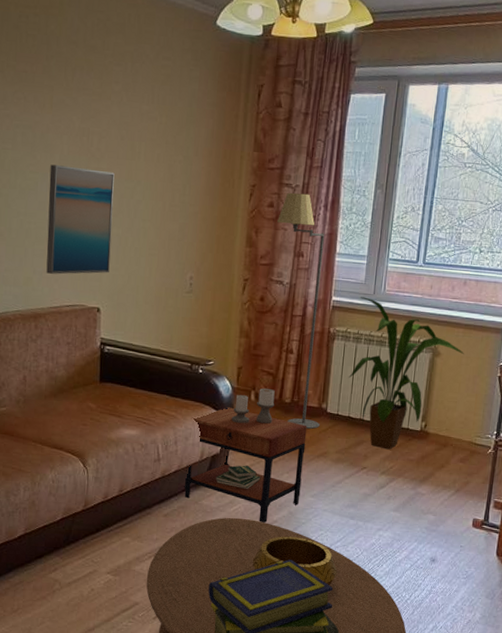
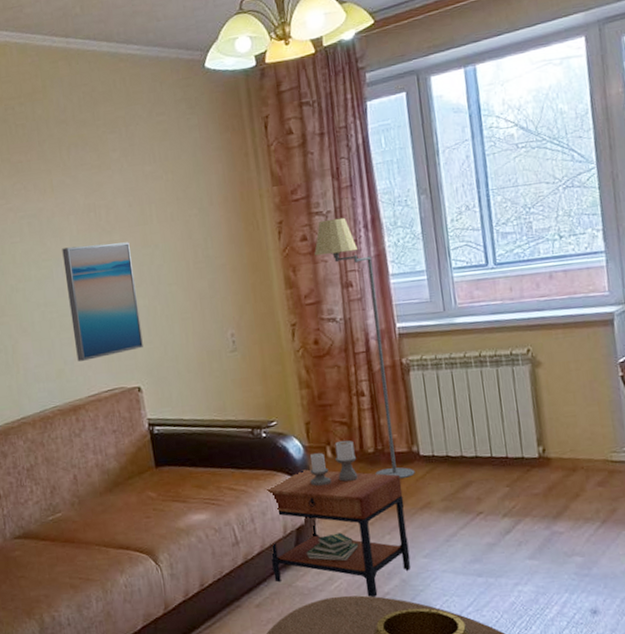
house plant: present [348,297,464,450] -> none [428,316,571,487]

